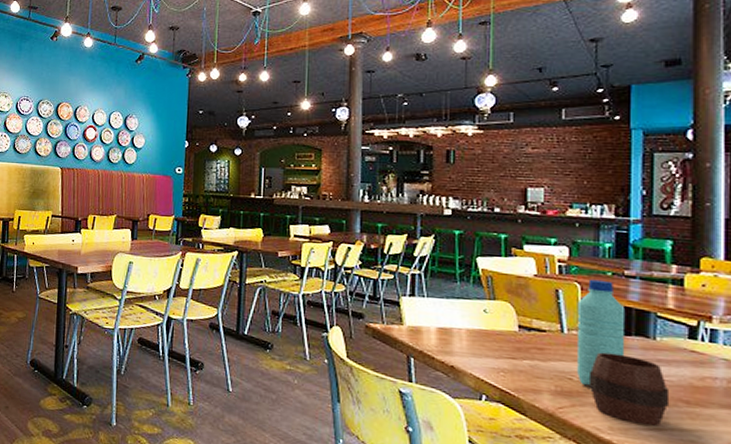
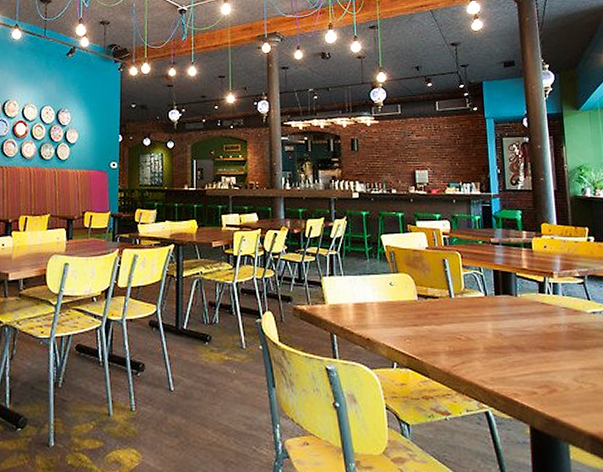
water bottle: present [576,279,626,386] -> none [459,248,497,343]
cup: present [588,352,670,426] -> none [472,312,532,372]

